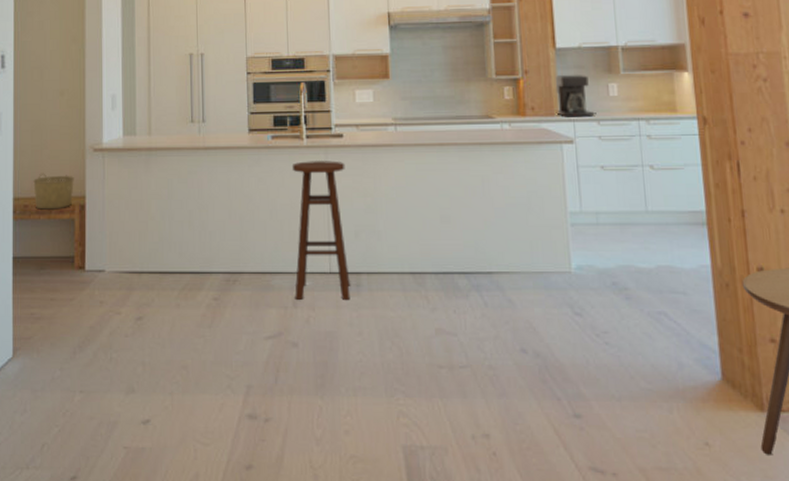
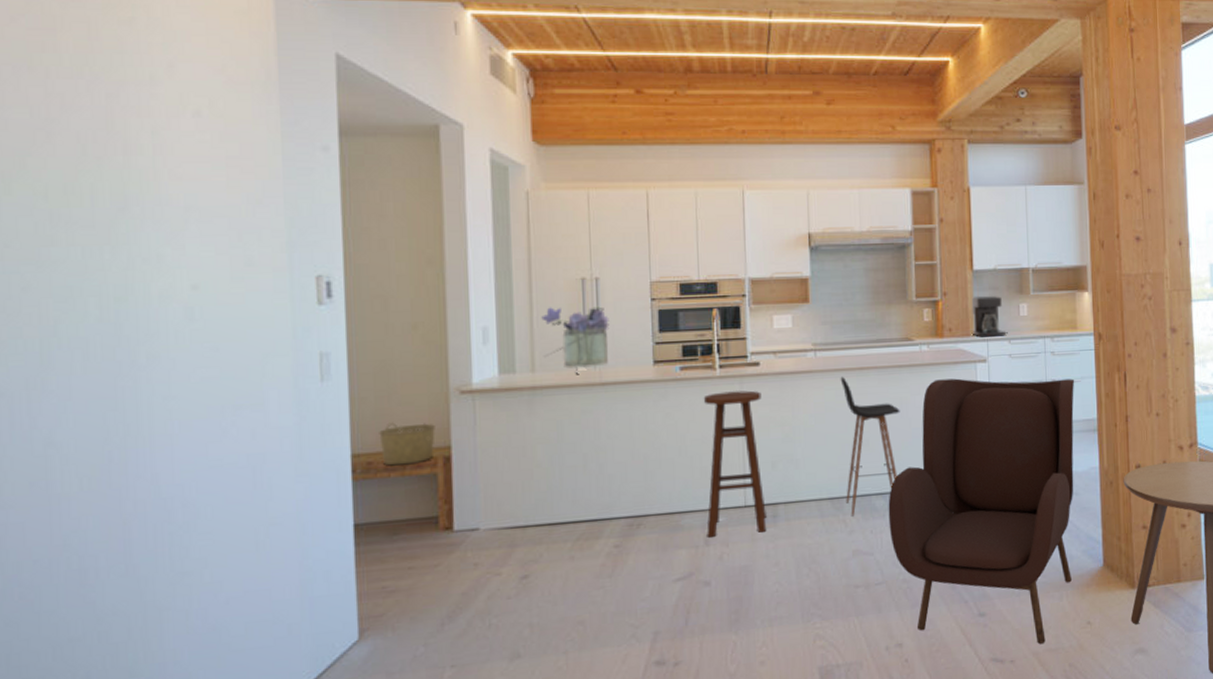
flower bouquet: none [157,79,212,139] -> present [541,306,610,375]
bar stool: none [420,151,482,294] -> present [840,376,900,517]
armchair: none [471,159,683,459] -> present [888,378,1075,644]

